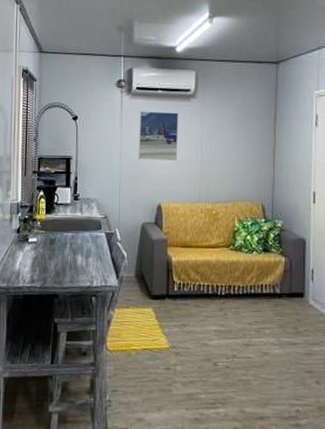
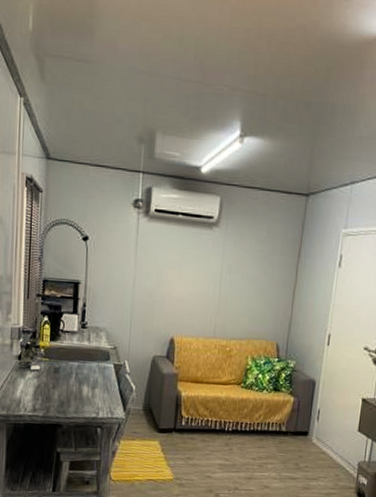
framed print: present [139,111,178,160] -> none [153,236,199,293]

